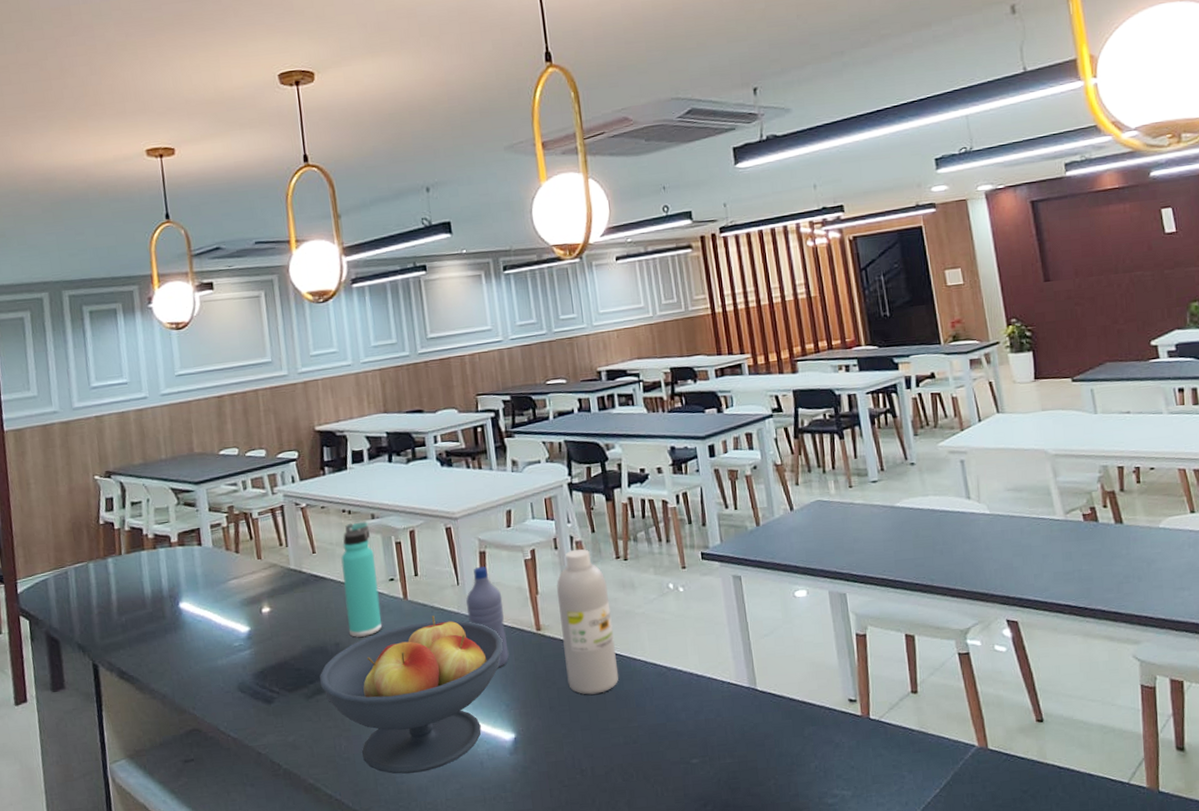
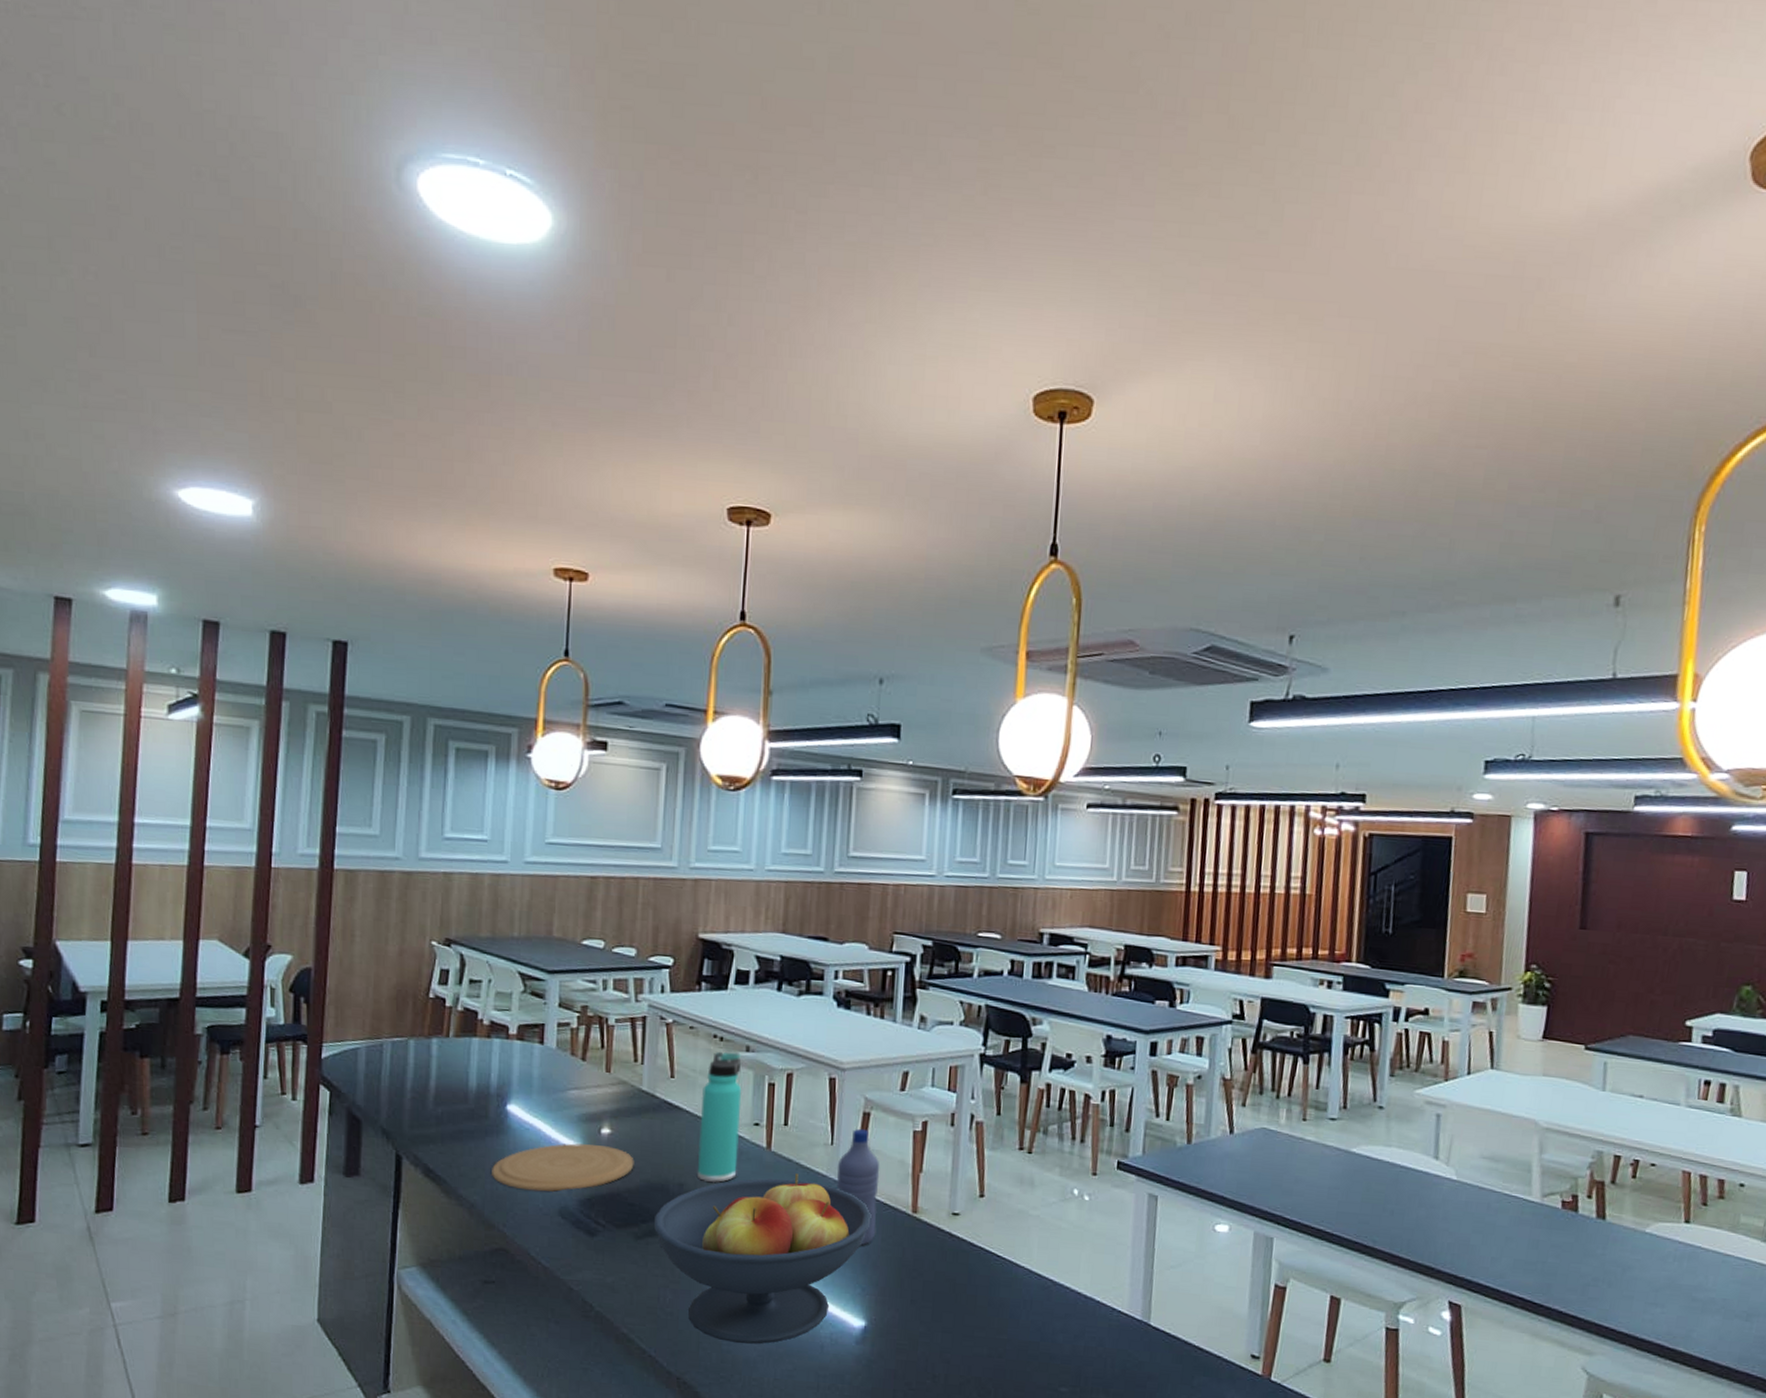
plate: none [175,622,295,675] -> present [492,1143,634,1192]
juice bottle: present [556,548,619,695] -> none [937,1130,1003,1296]

